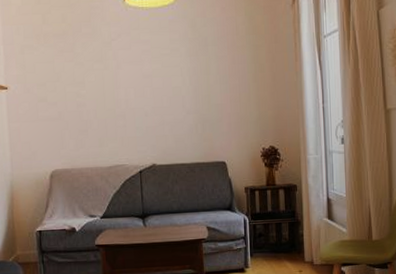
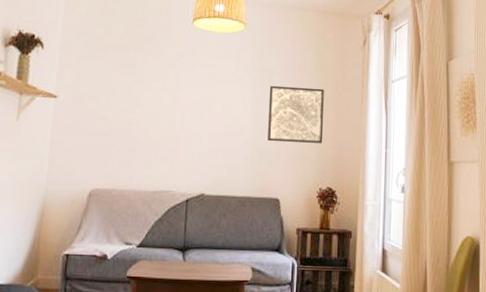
wall art: none [205,52,262,109] -> present [267,85,324,144]

